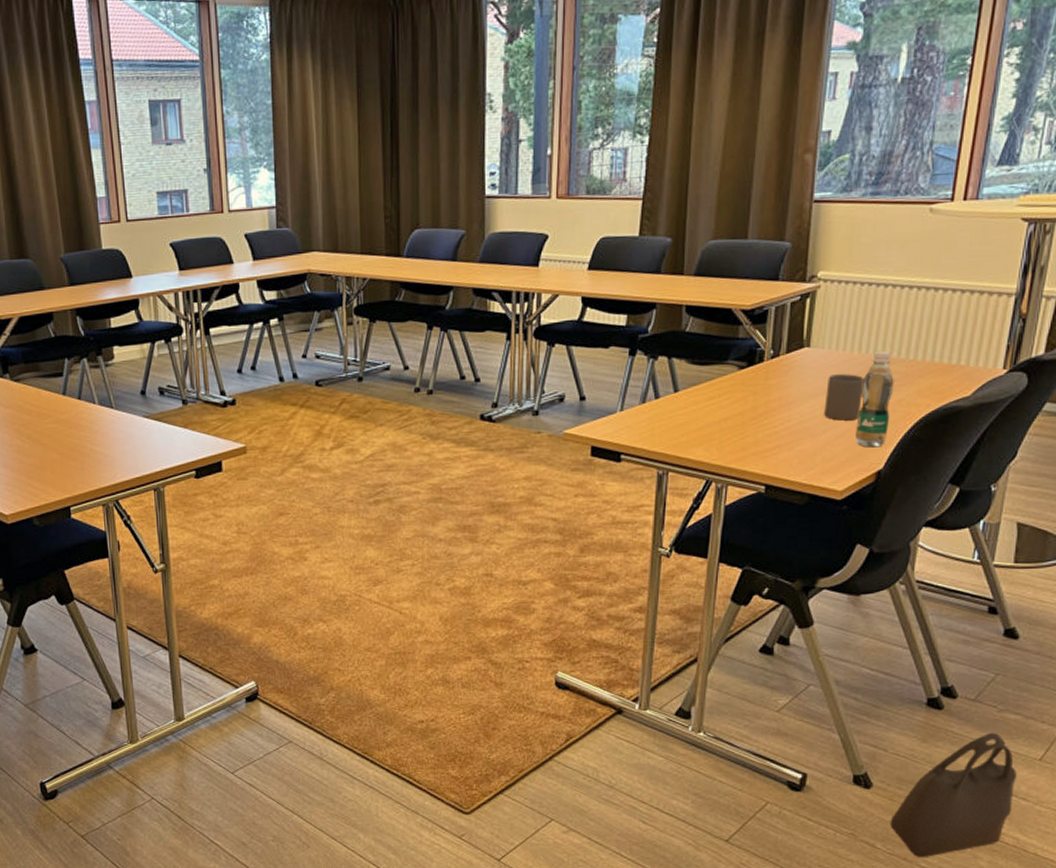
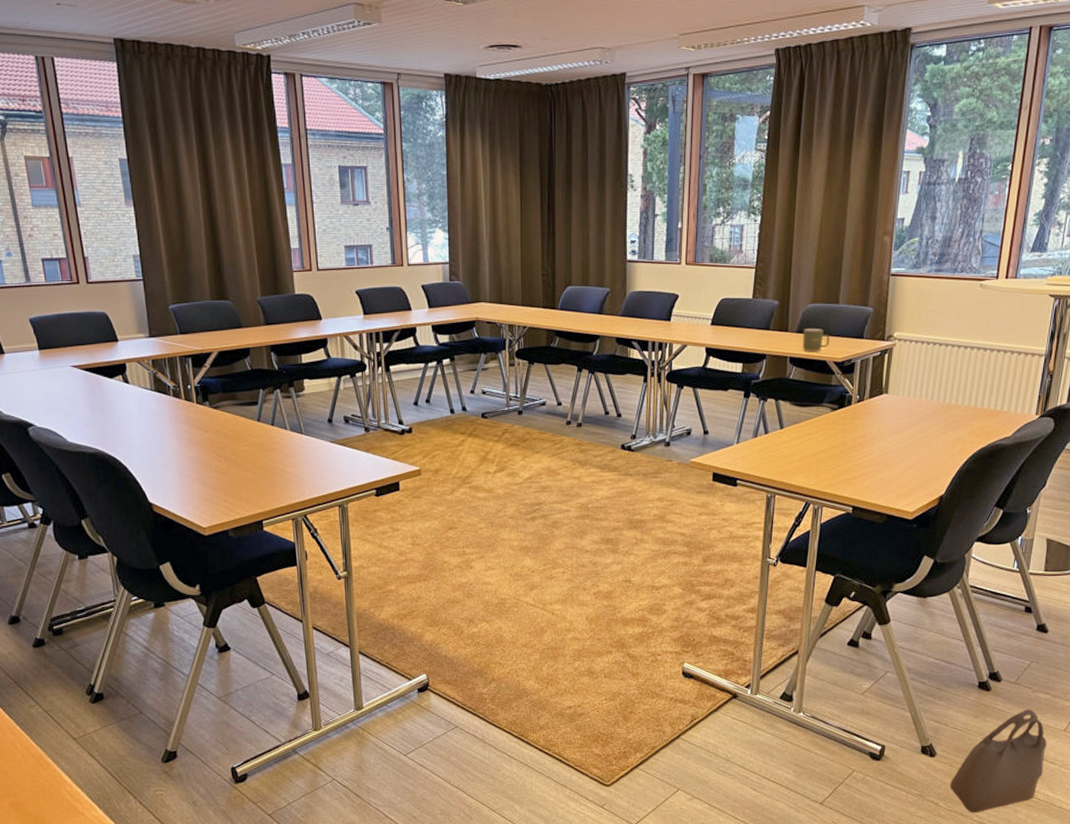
mug: none [702,269,735,299] -> present [803,328,829,352]
mug: present [824,374,864,421] -> none [899,416,930,454]
bottle: present [856,350,894,448] -> none [923,397,953,477]

